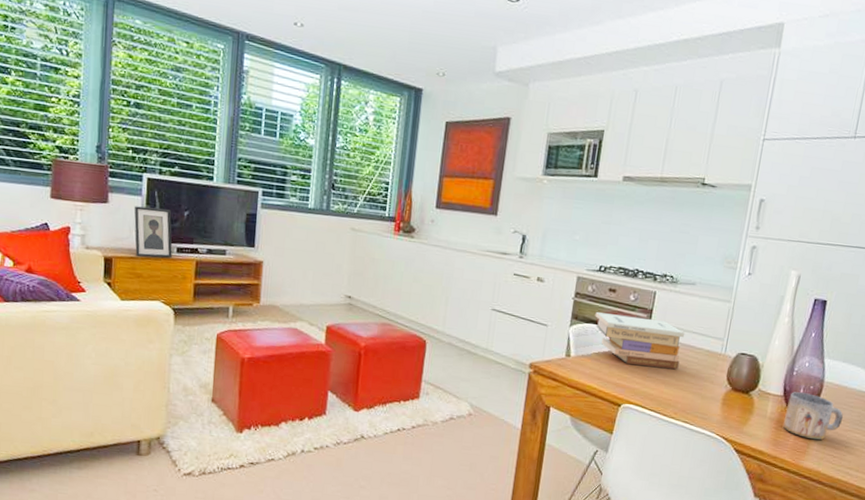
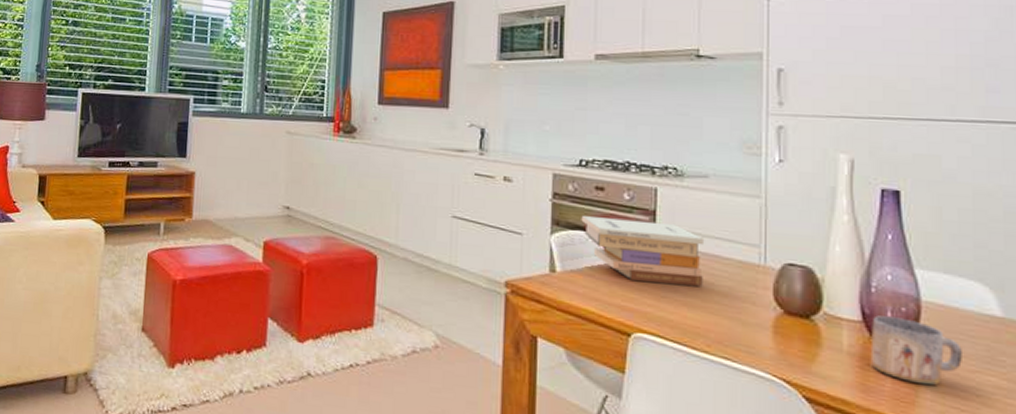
picture frame: present [134,206,173,259] -> none [68,121,105,174]

